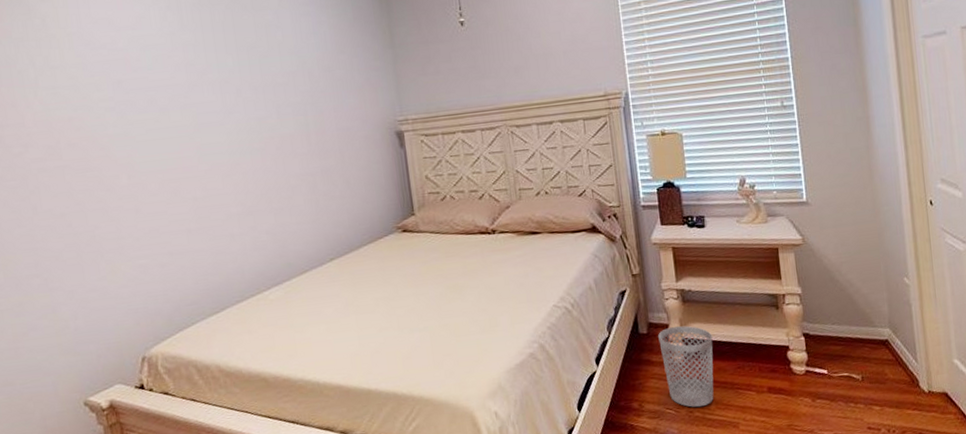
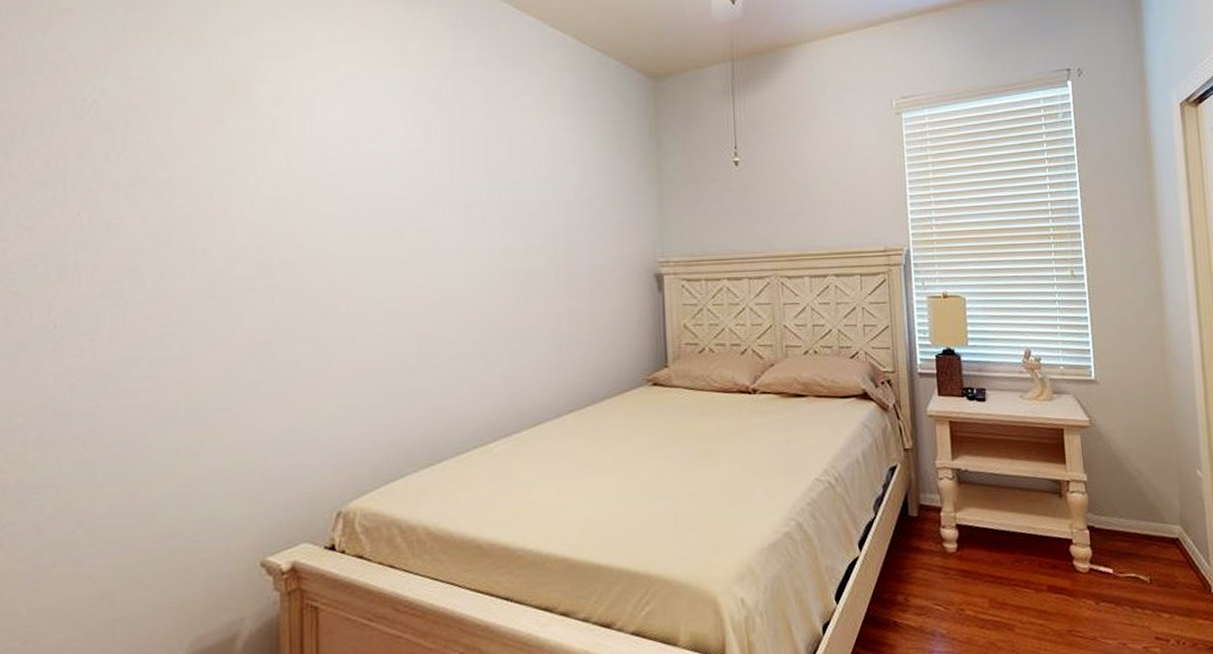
wastebasket: present [658,325,714,408] -> none [929,510,990,605]

